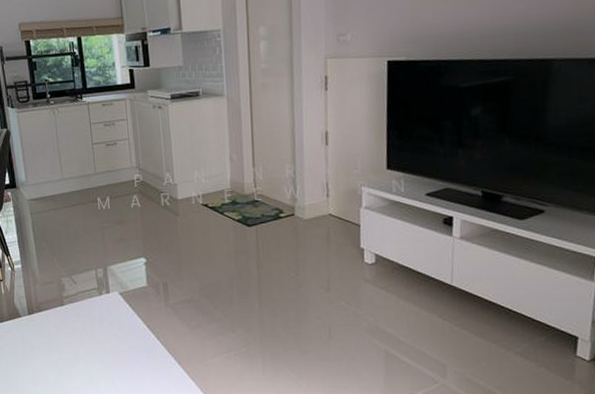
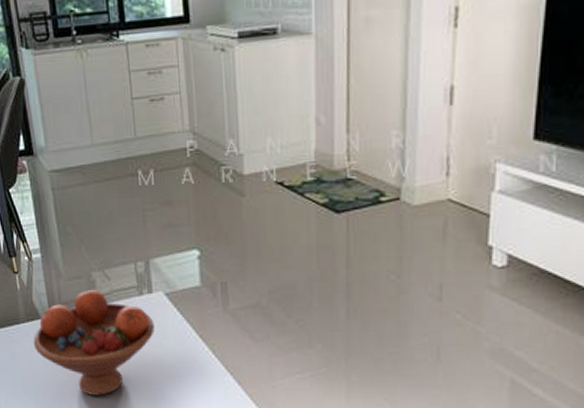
fruit bowl: none [14,292,112,379] -> present [33,290,155,396]

